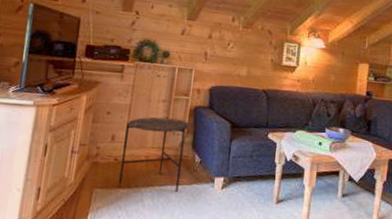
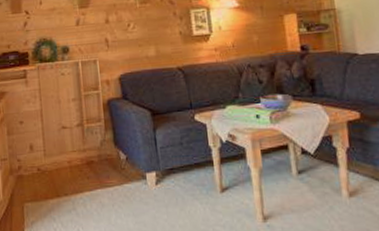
side table: present [118,117,191,192] -> none [42,116,110,198]

